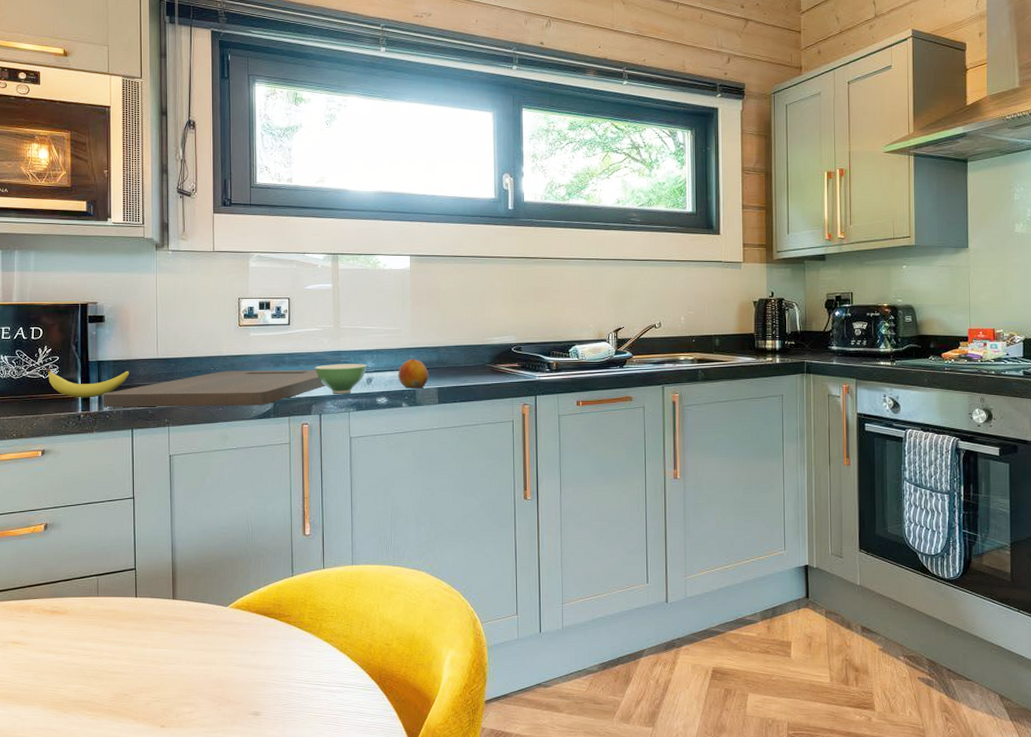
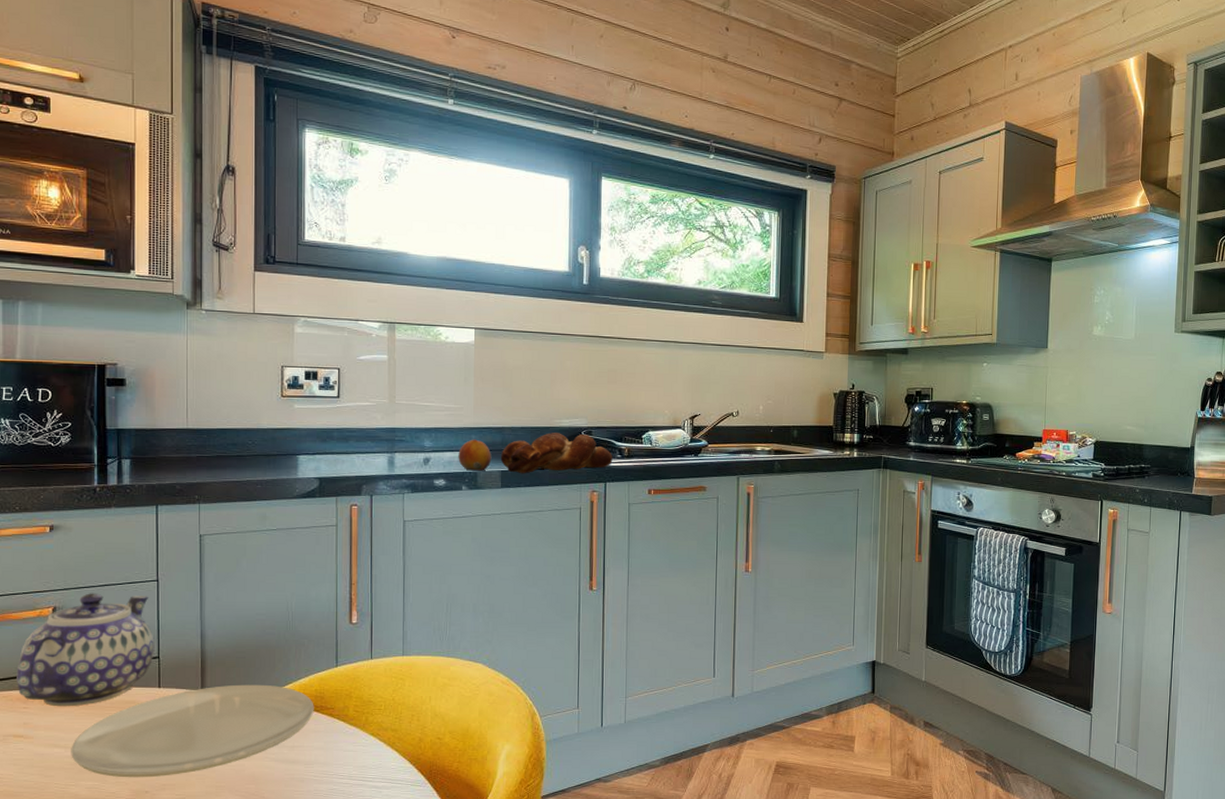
teapot: none [14,510,131,616] -> present [17,593,154,707]
banana: present [46,368,130,398] -> none [56,434,155,470]
plate: none [60,593,273,682] -> present [71,684,314,778]
cutting board: present [103,370,325,408] -> none [123,445,378,484]
bowl: present [314,364,367,394] -> none [366,442,424,474]
bread loaf: none [437,350,542,390] -> present [500,432,613,474]

